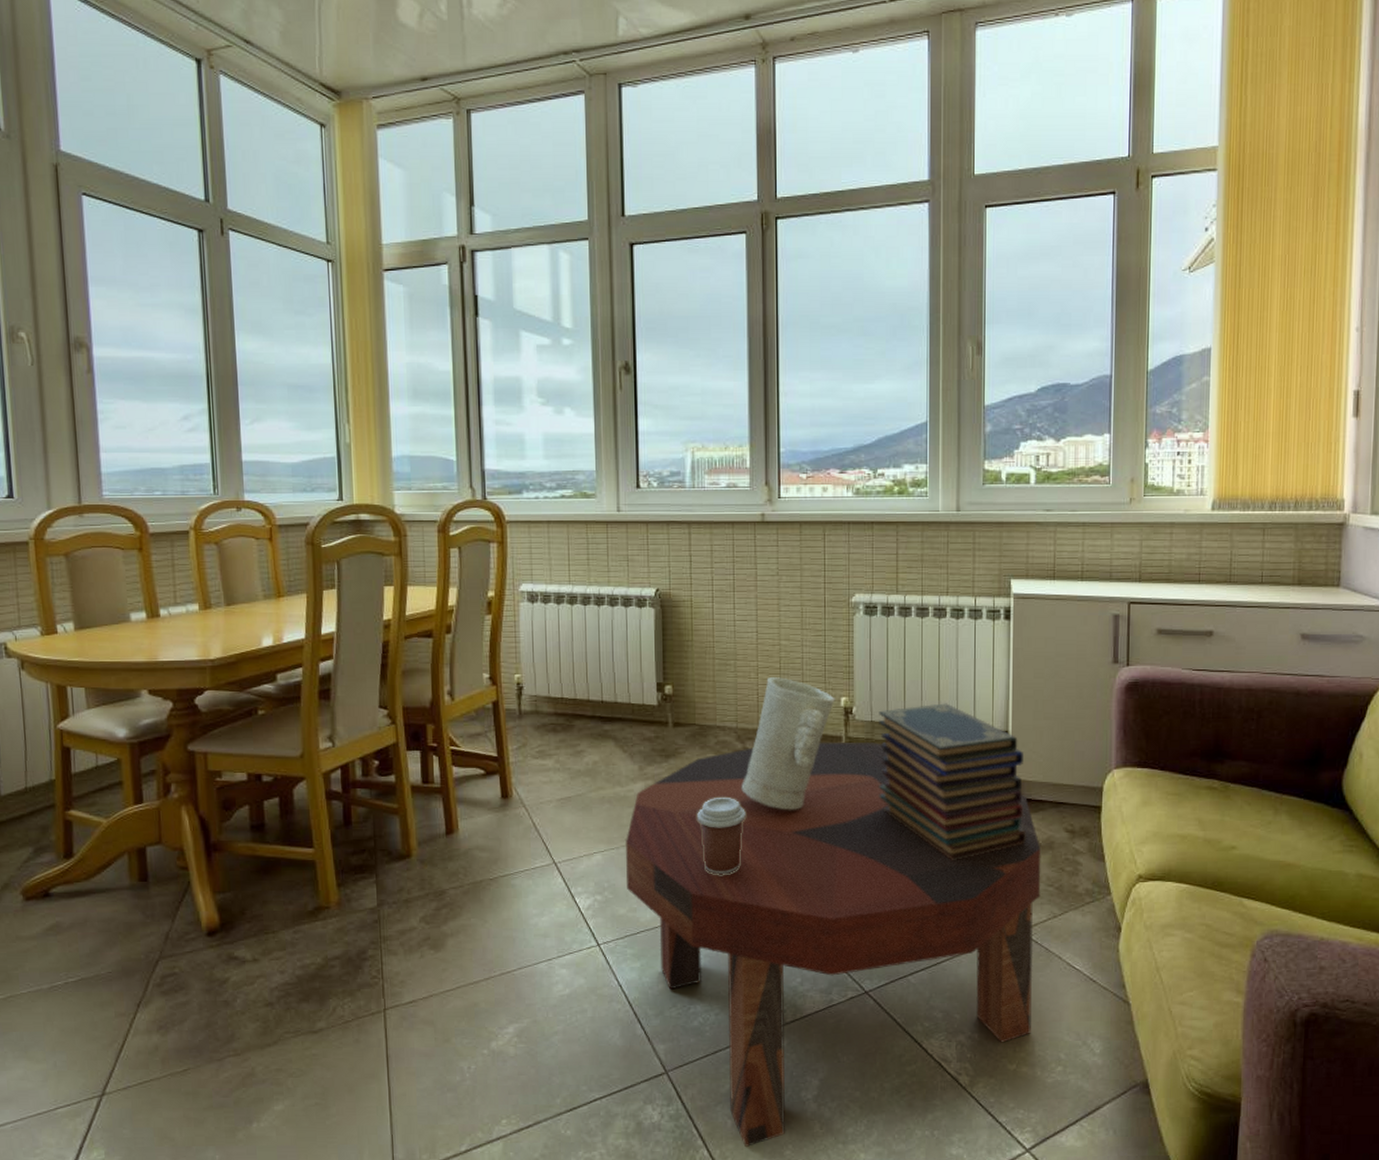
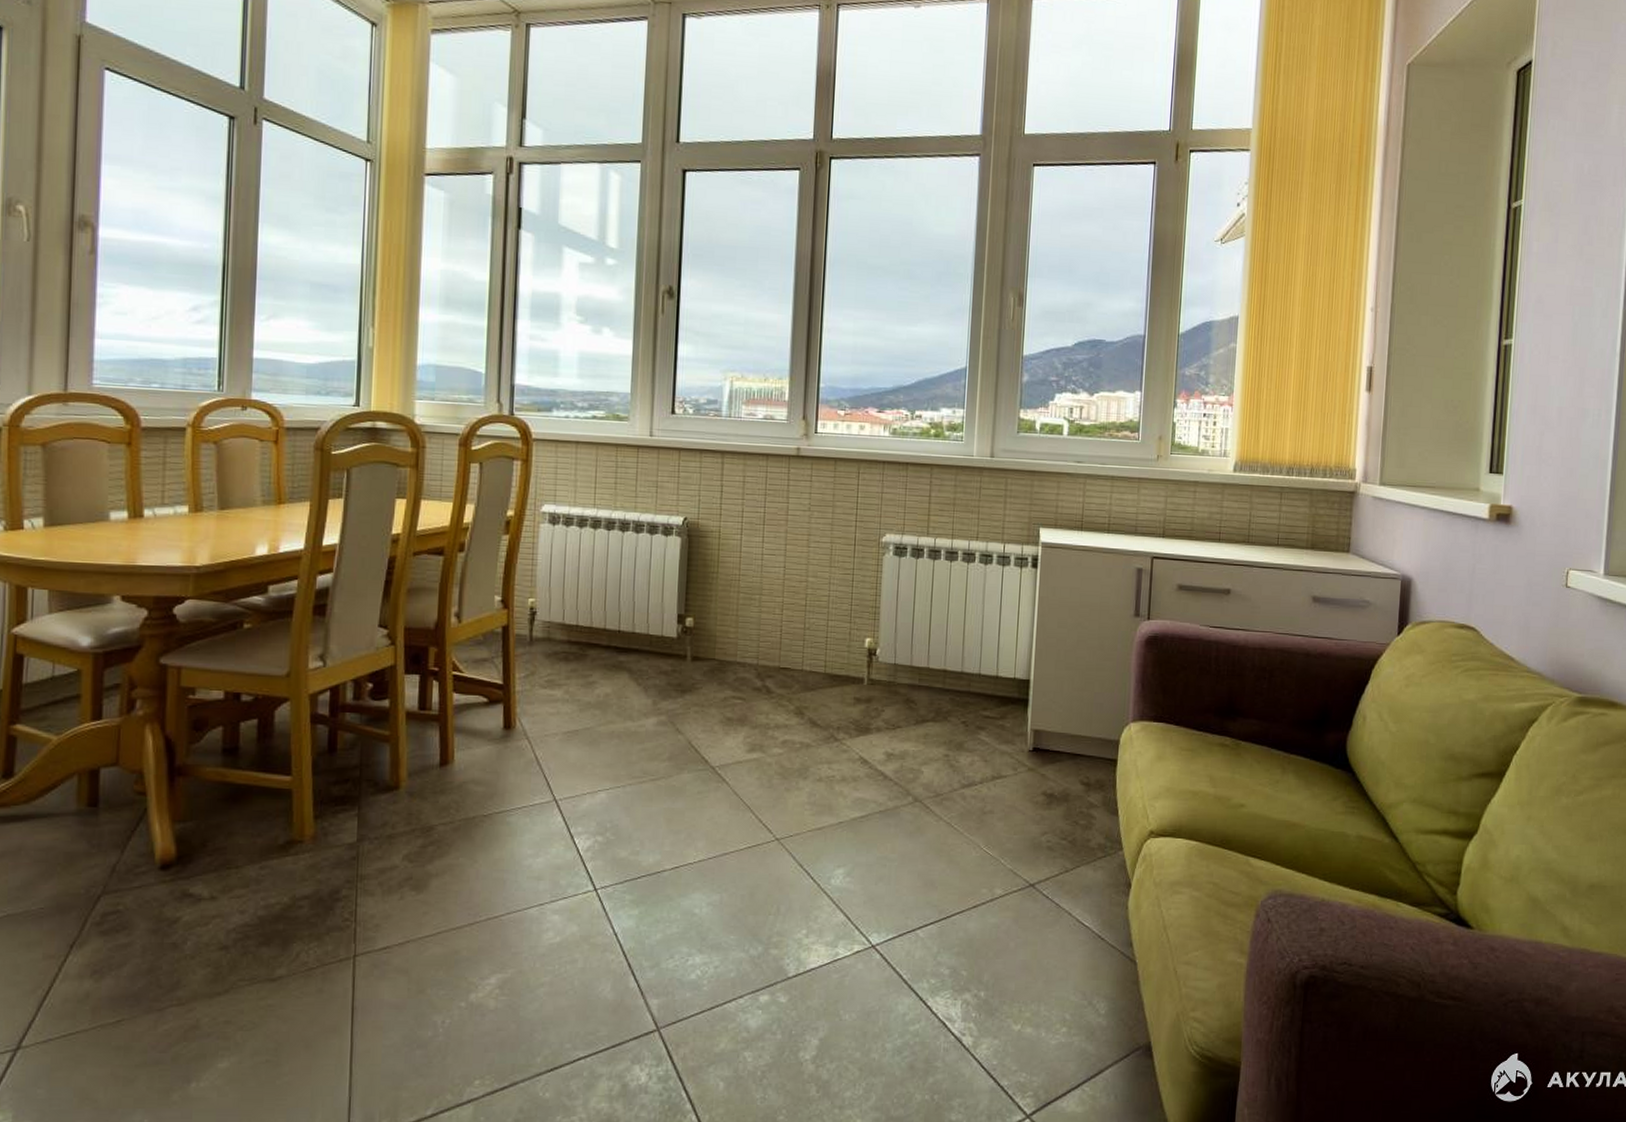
coffee table: present [626,741,1041,1147] -> none [631,683,1057,1111]
coffee cup: present [697,796,746,875] -> none [710,736,761,818]
decorative vase: present [741,677,835,810] -> none [758,614,860,752]
book stack: present [879,703,1026,861] -> none [898,649,1044,811]

